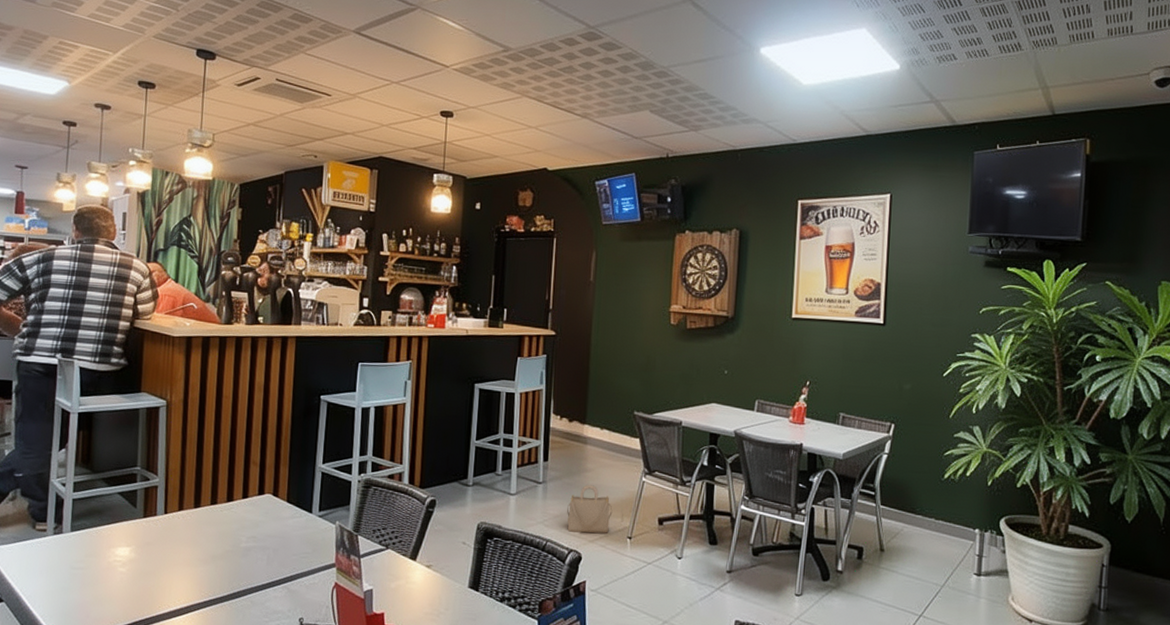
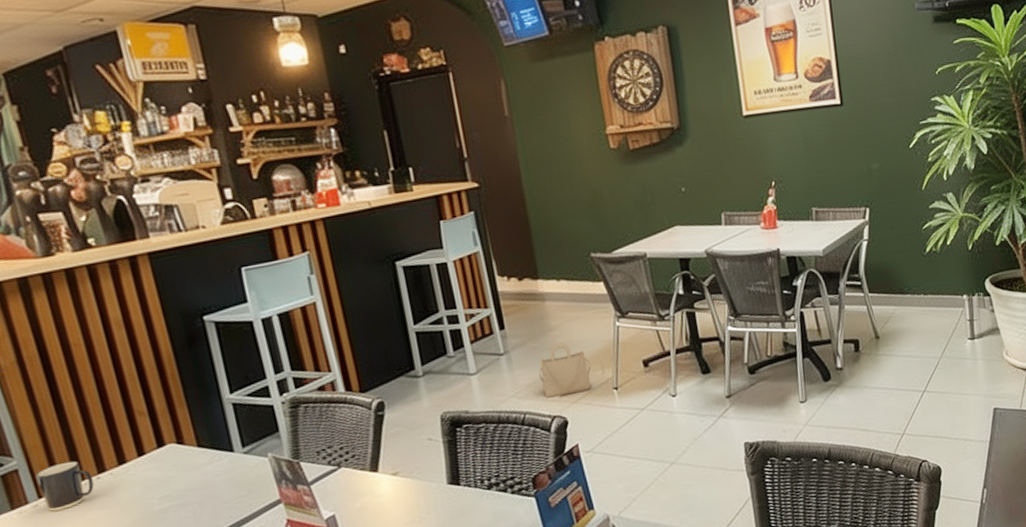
mug: none [167,488,206,528] -> present [35,460,95,512]

